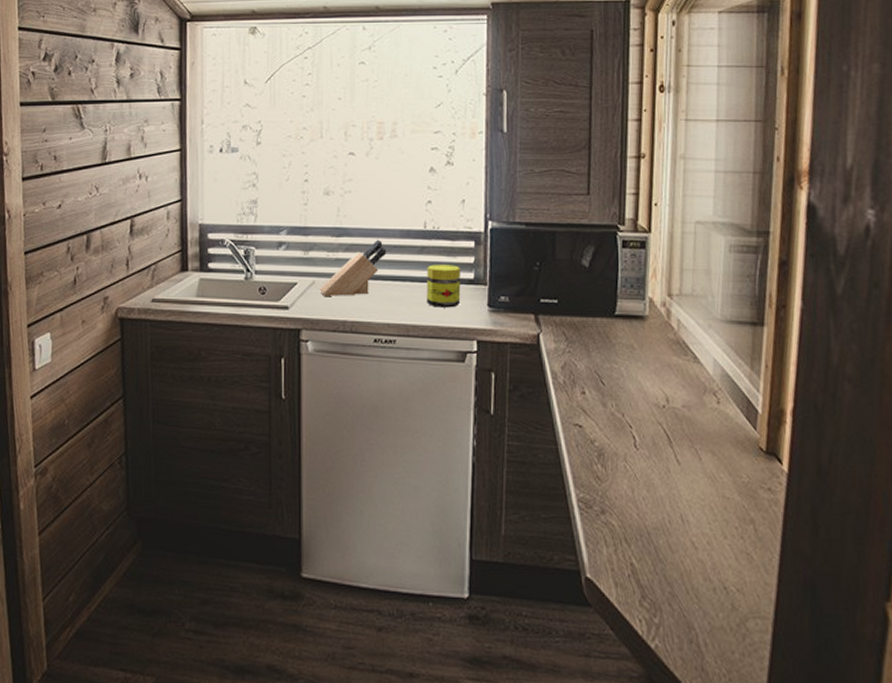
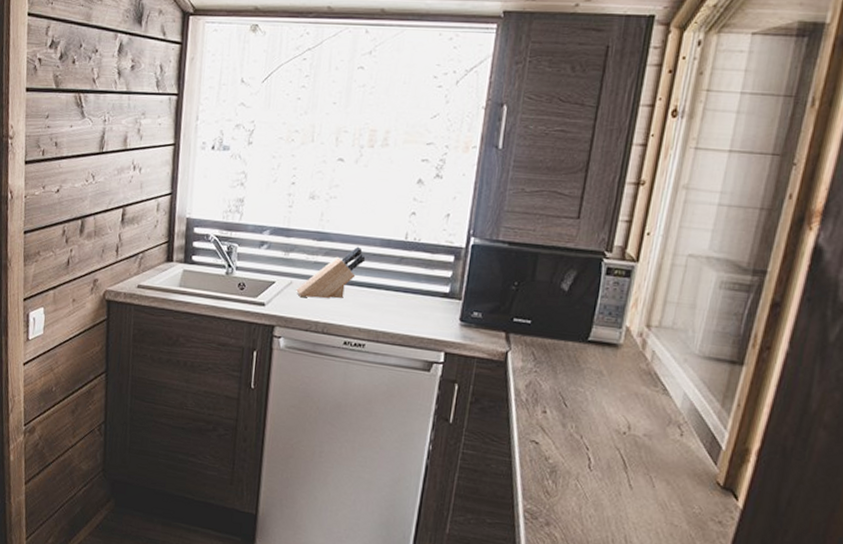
jar: present [427,264,461,308] -> none [400,275,437,319]

